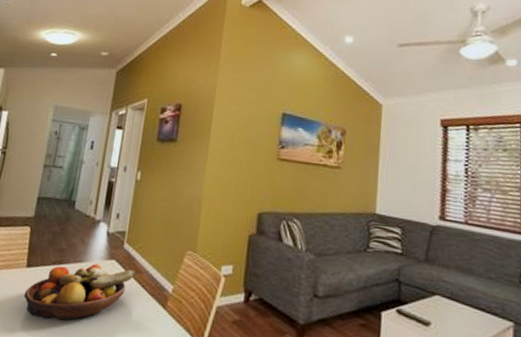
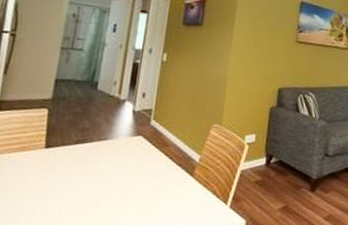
fruit bowl: present [24,264,136,321] -> none [43,140,163,196]

